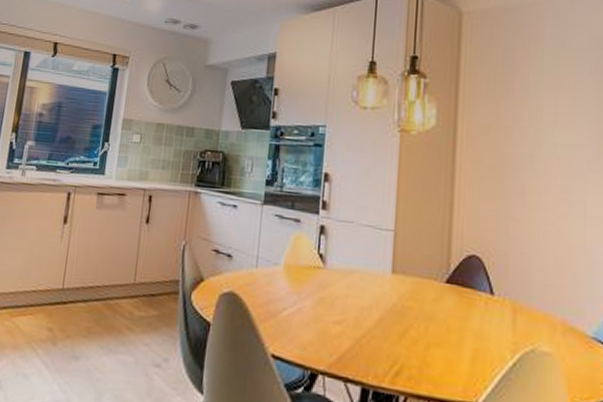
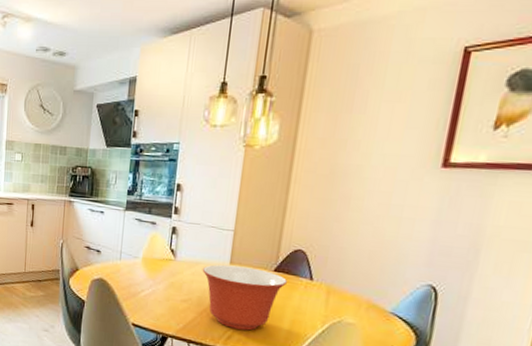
mixing bowl: none [358,273,463,364] -> present [202,264,287,331]

